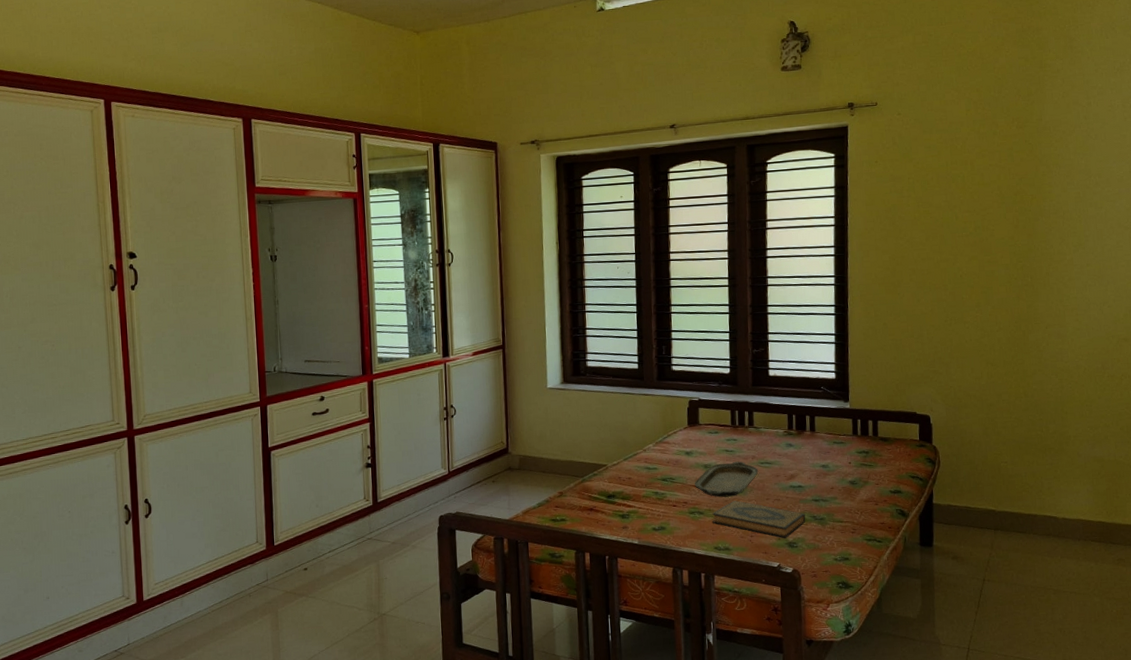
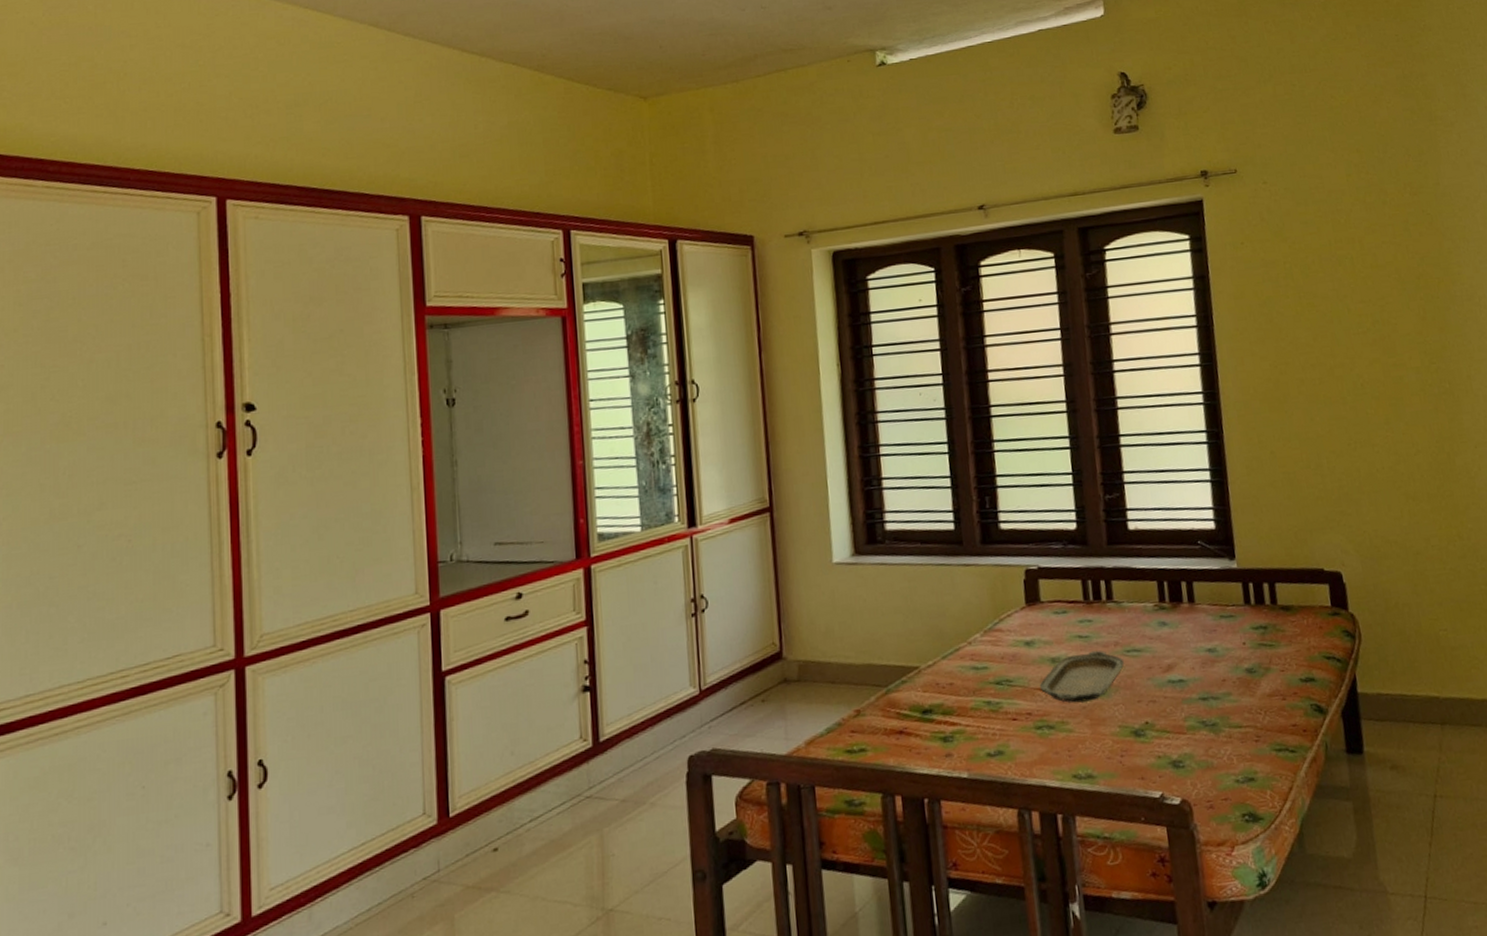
hardback book: present [711,500,806,538] -> none [1066,706,1193,756]

